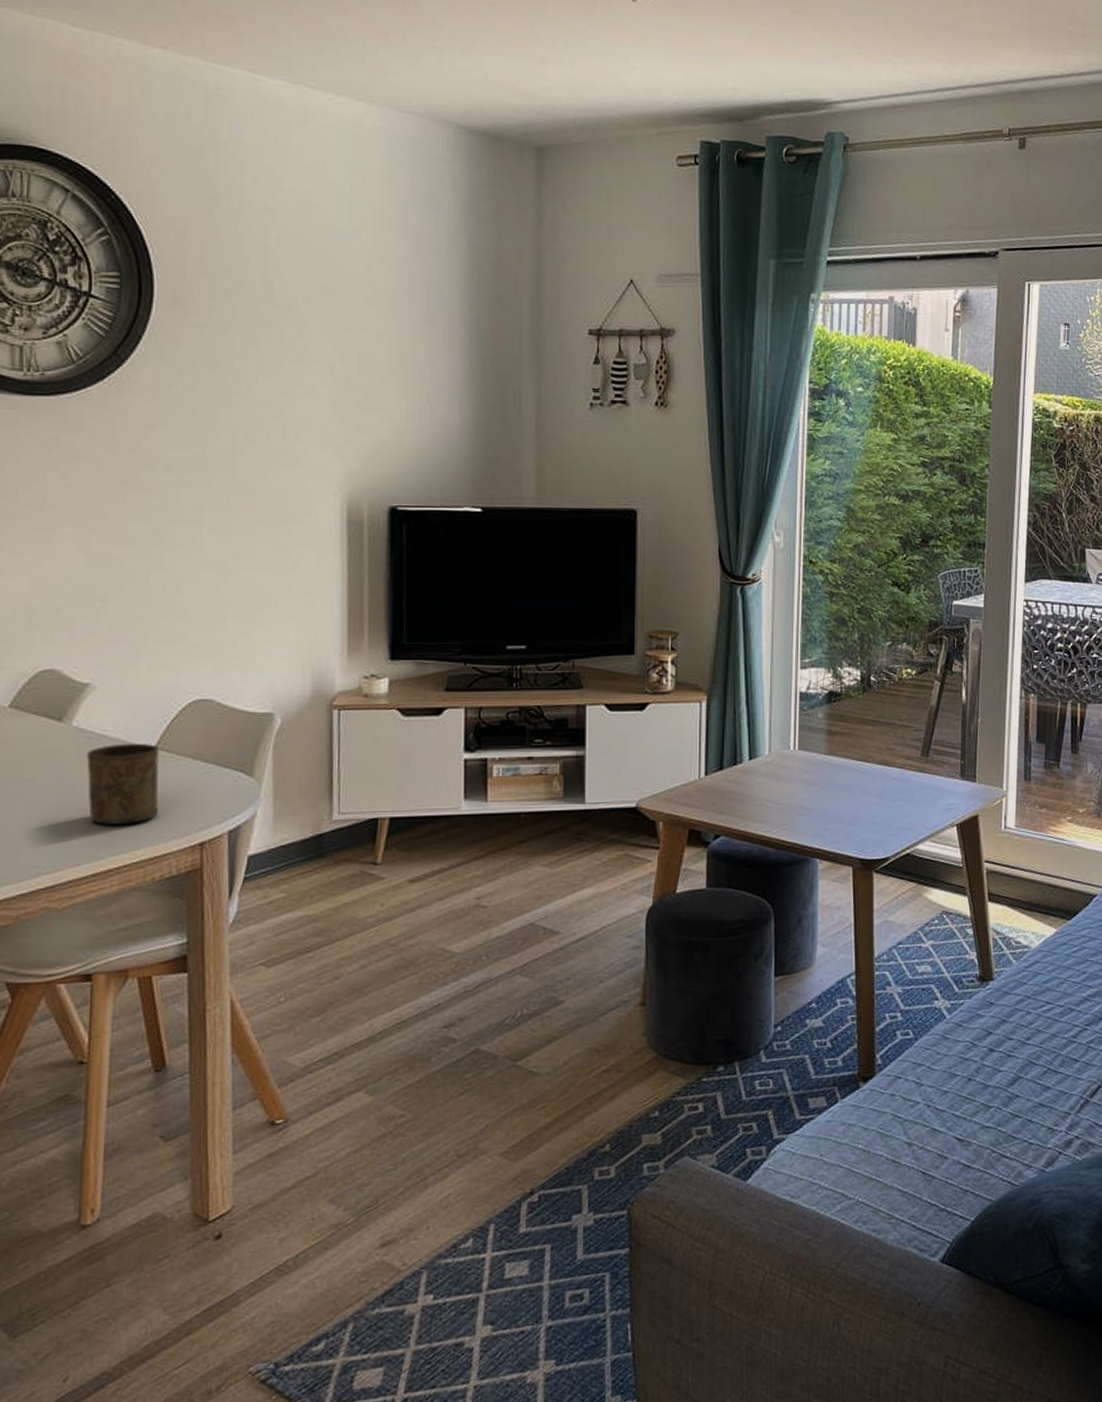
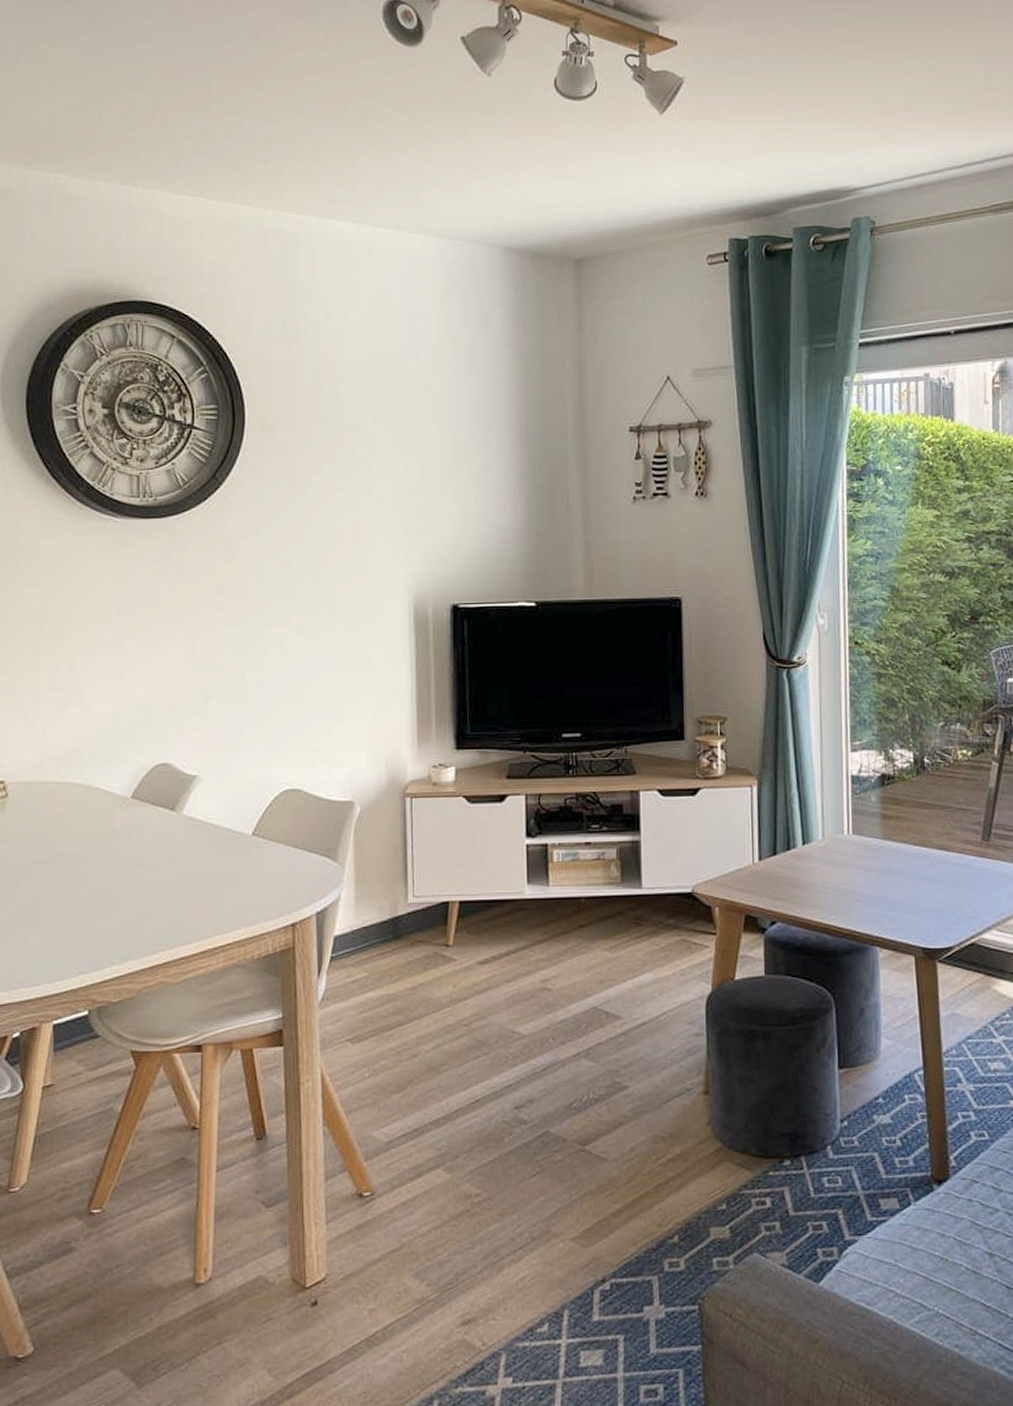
cup: present [87,743,159,825] -> none [195,830,256,906]

